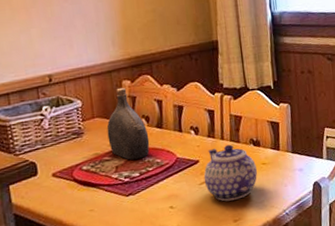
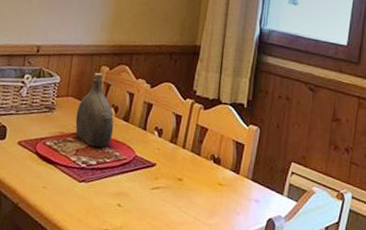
teapot: present [203,144,258,202] -> none [156,155,213,216]

